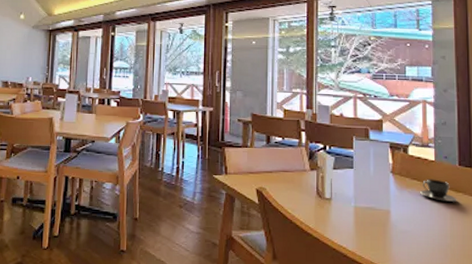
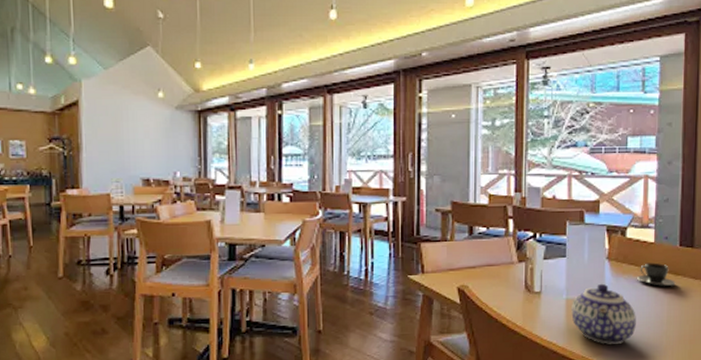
teapot: none [360,194,421,253] -> present [571,283,636,344]

